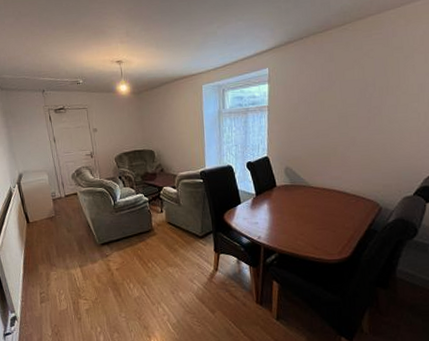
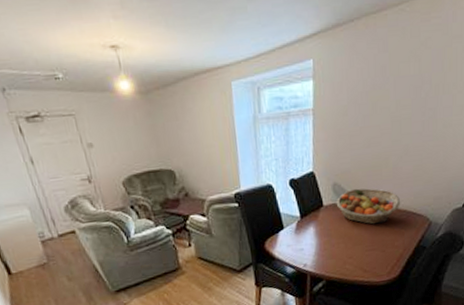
fruit basket: none [288,172,350,206] -> present [336,188,401,225]

